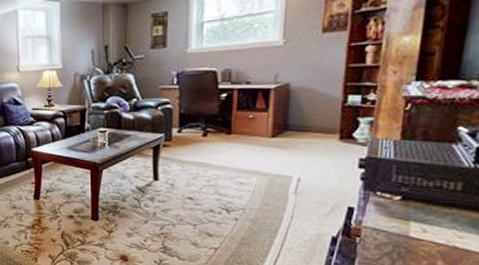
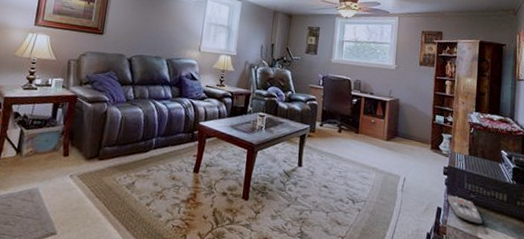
remote control: none [363,191,419,222] -> present [447,195,482,225]

